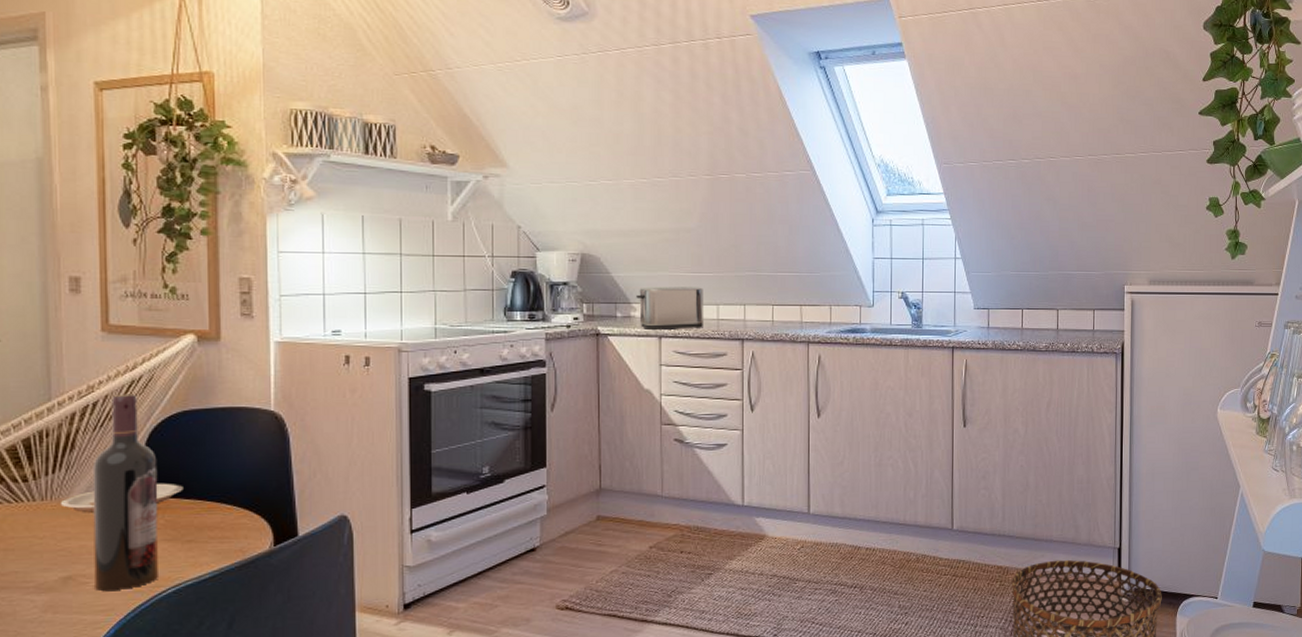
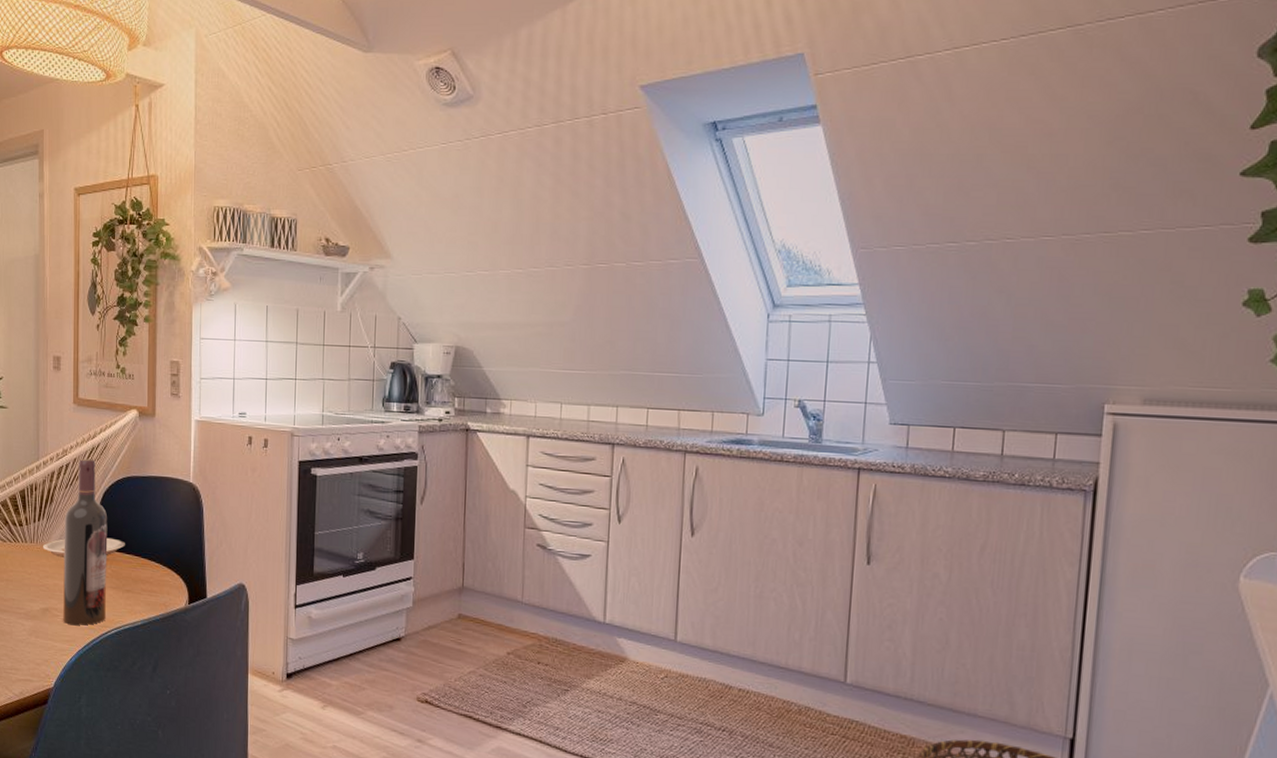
toaster: present [636,287,705,331] -> none [506,383,575,429]

